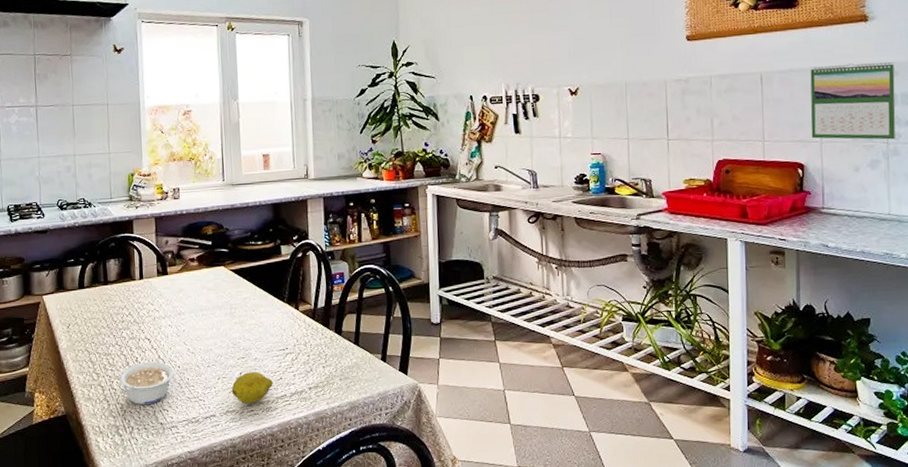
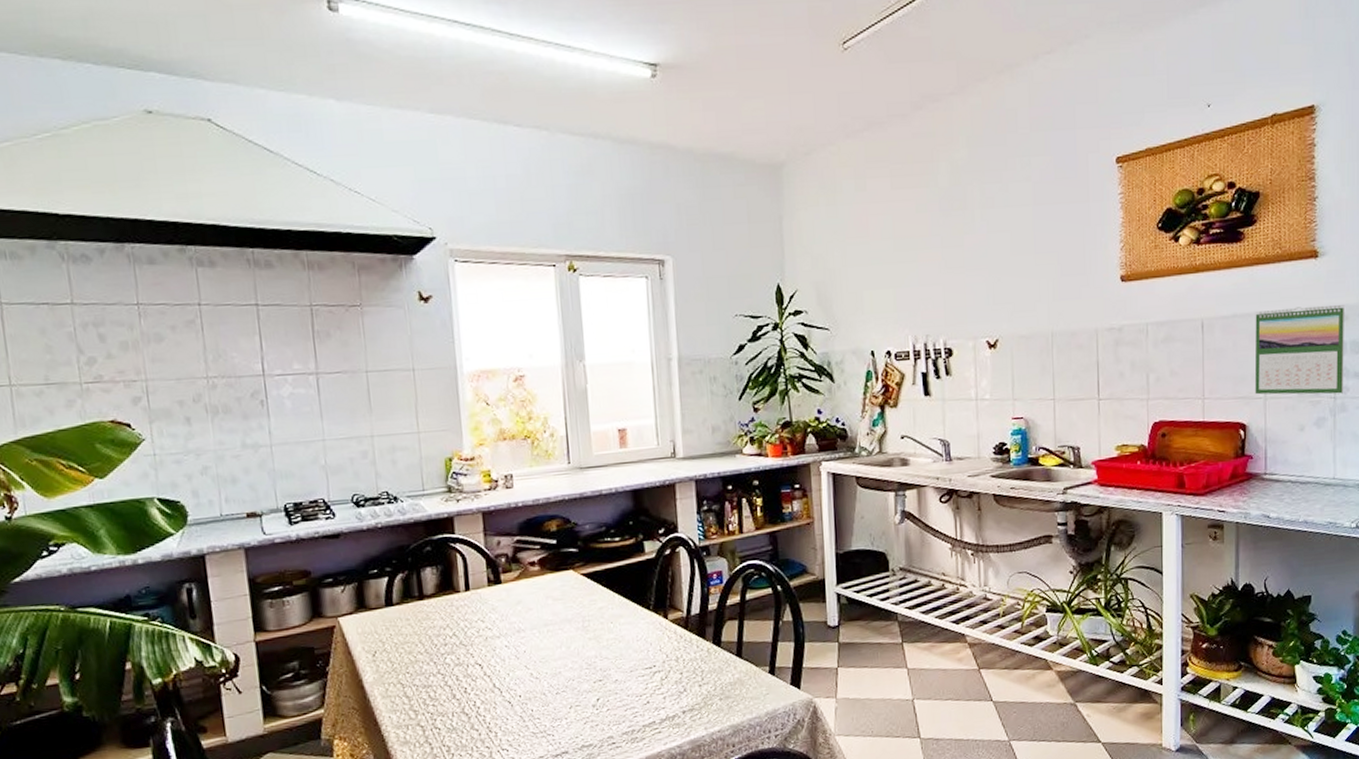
legume: present [119,361,174,405] -> none [443,691,515,746]
fruit: present [231,371,274,403] -> none [587,695,640,735]

